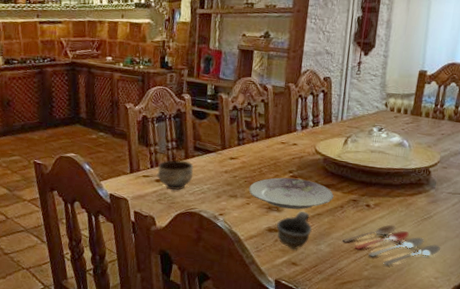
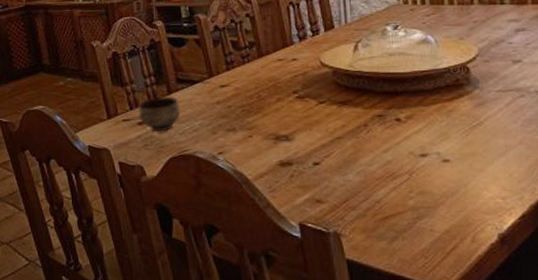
plate: present [248,177,334,210] -> none [248,98,353,137]
cup: present [277,211,312,250] -> none [290,136,334,185]
cooking utensil: present [342,224,441,266] -> none [374,139,502,190]

